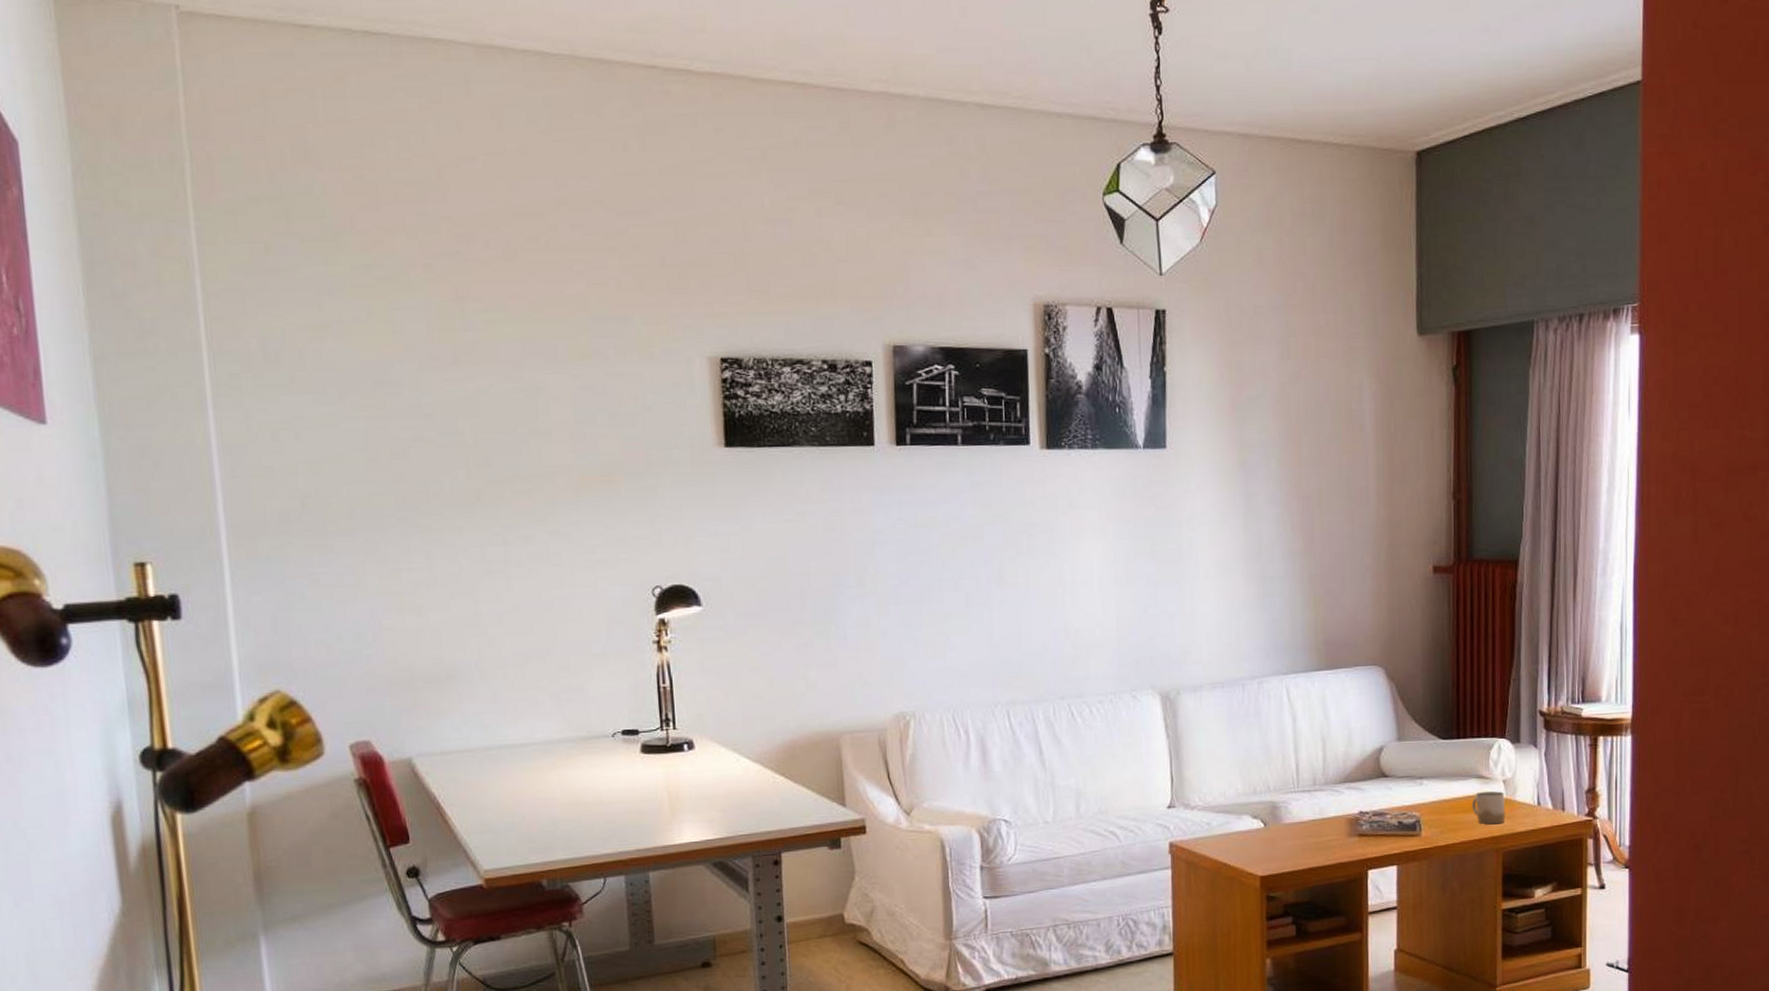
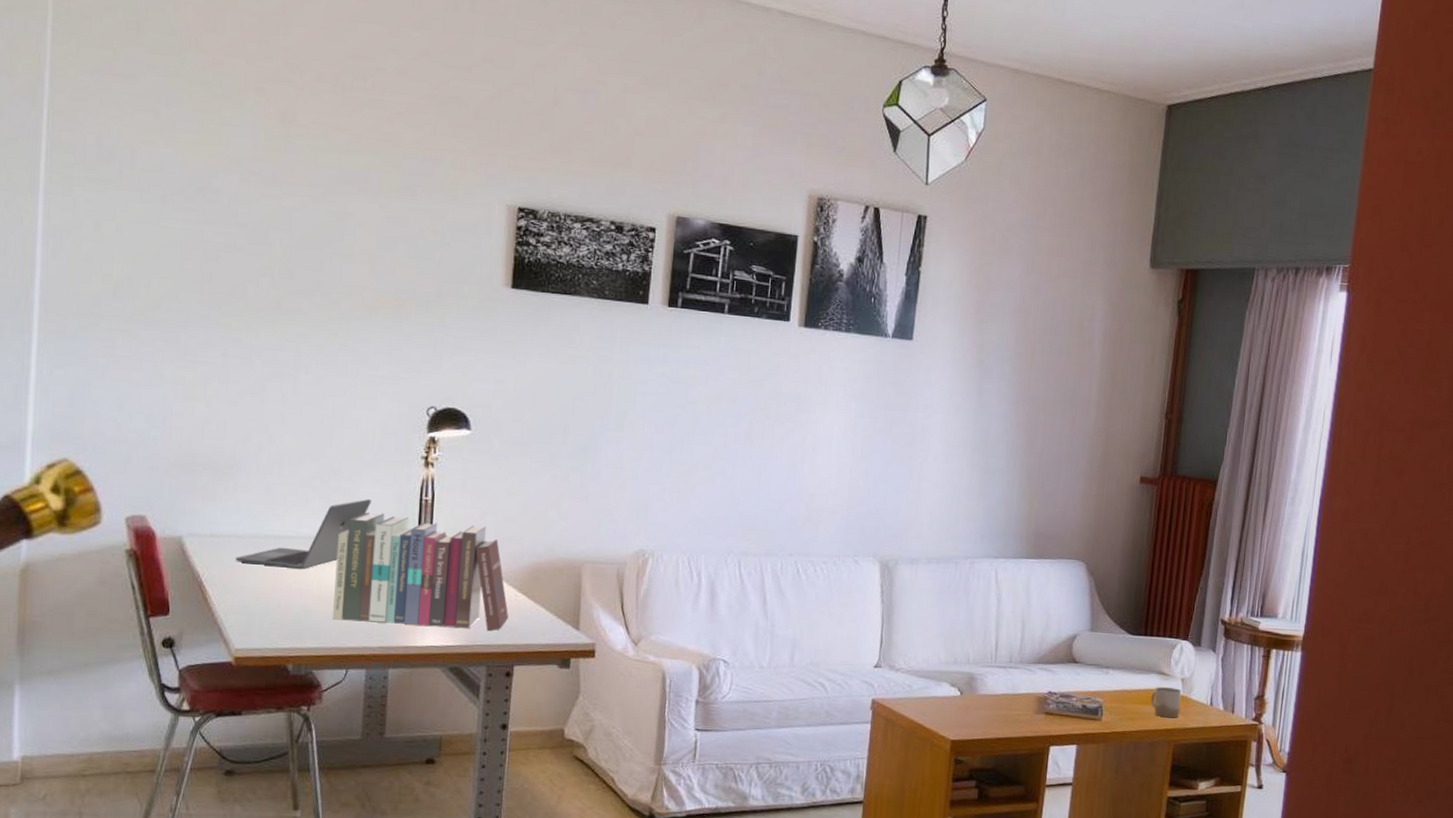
laptop: none [471,694,607,778] -> present [235,499,371,570]
books: none [575,707,768,827] -> present [333,512,509,632]

